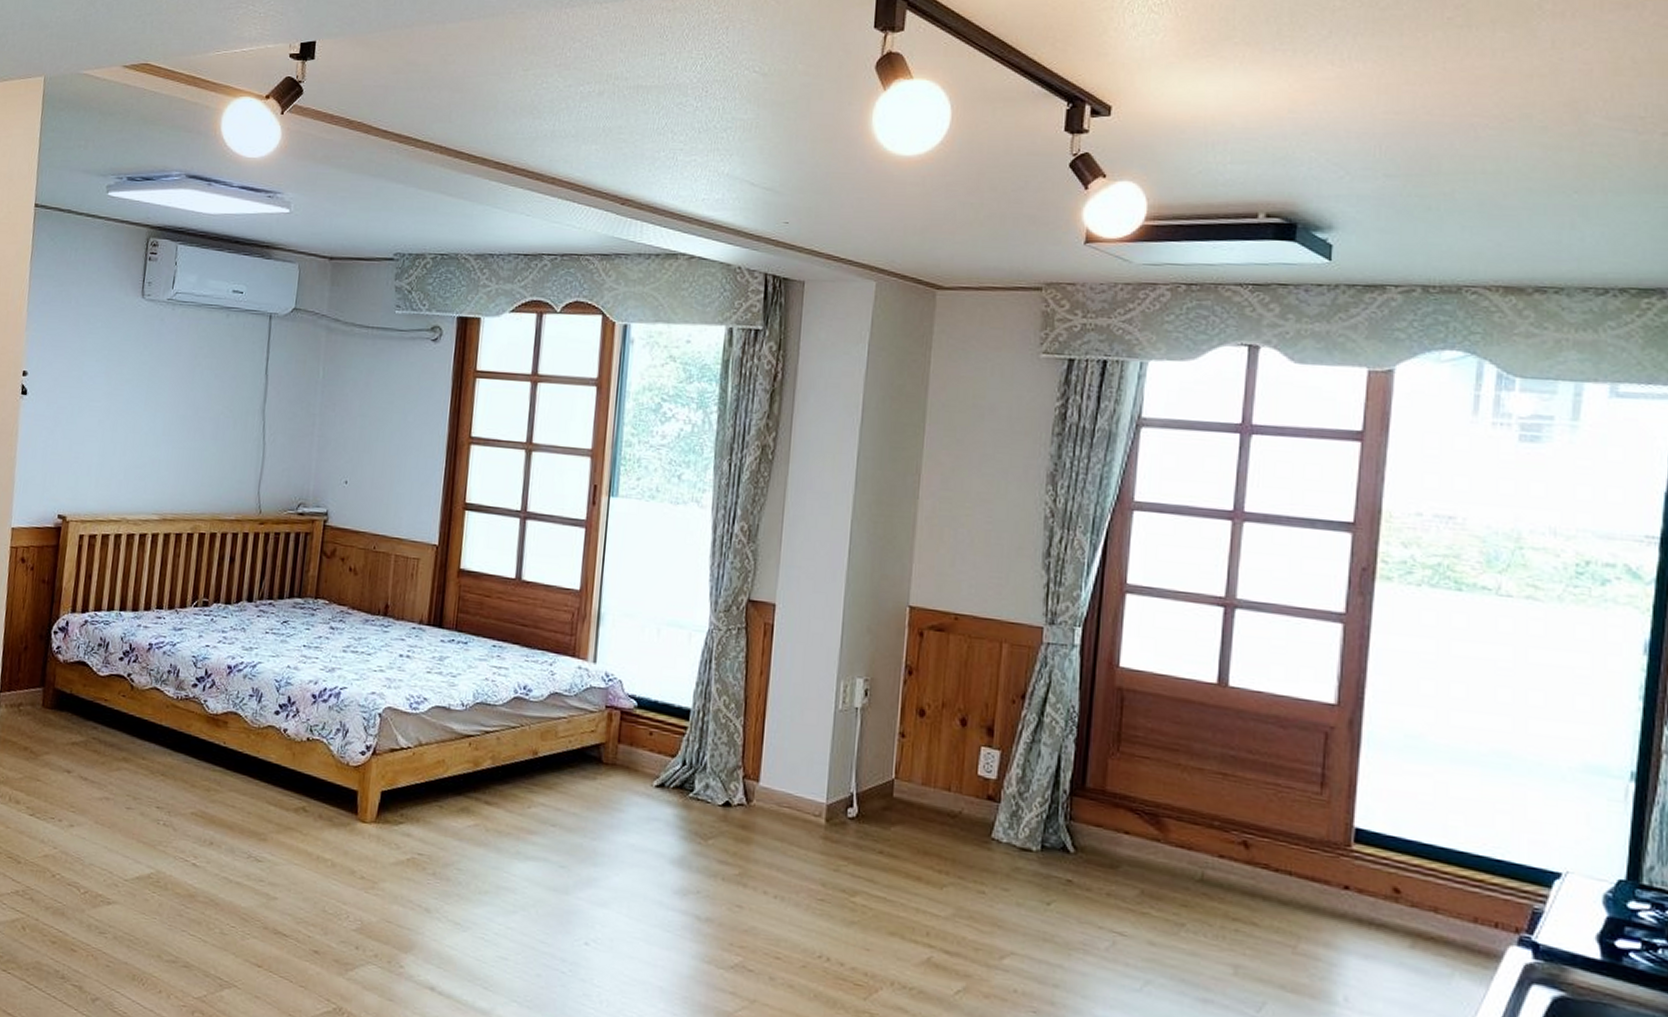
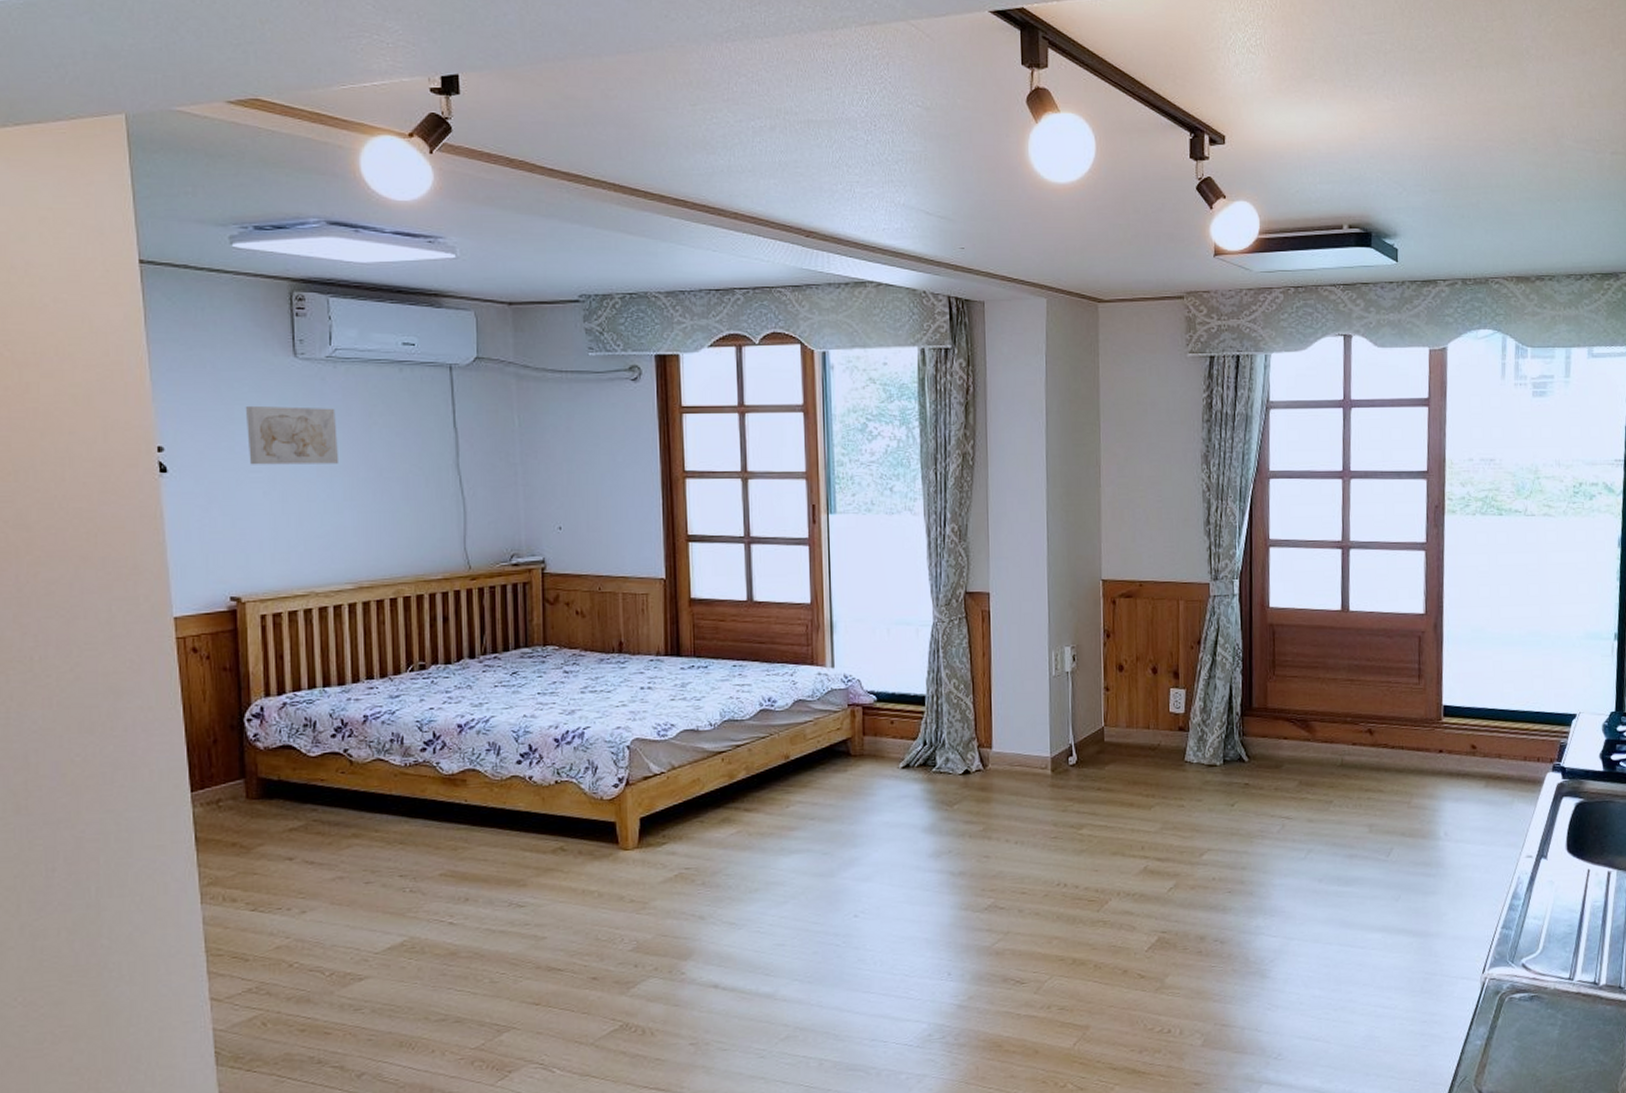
wall art: none [92,339,168,400] -> present [245,405,338,465]

